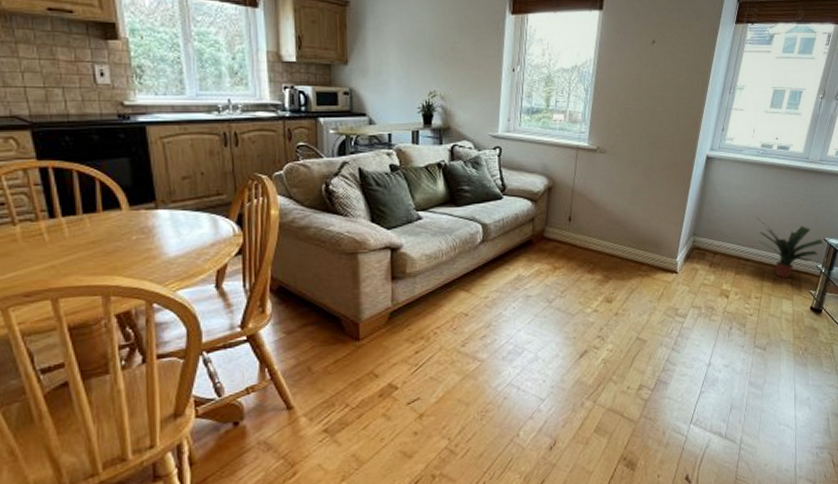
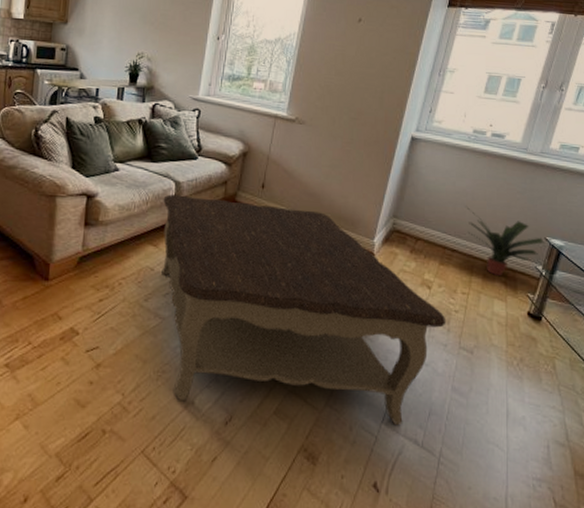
coffee table: none [471,237,743,435] -> present [161,194,446,425]

